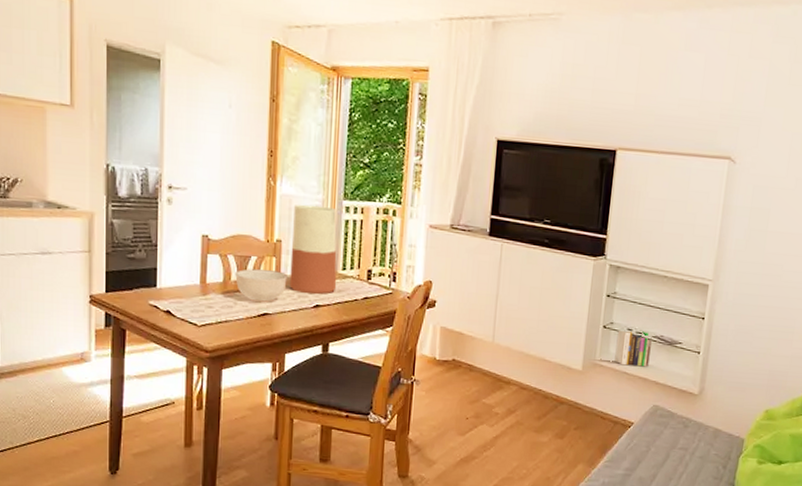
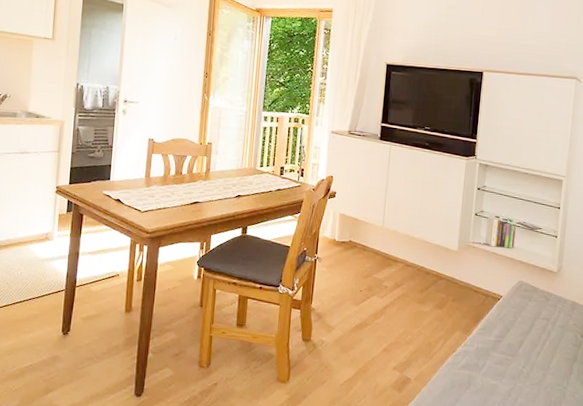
bowl: present [235,269,287,303] -> none [173,165,215,193]
vase: present [289,204,337,295] -> none [217,114,257,187]

